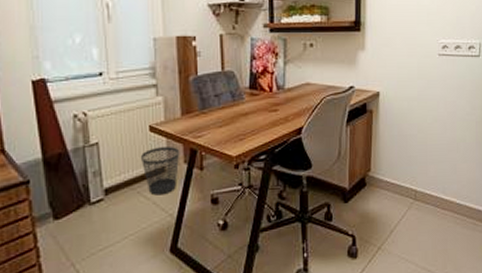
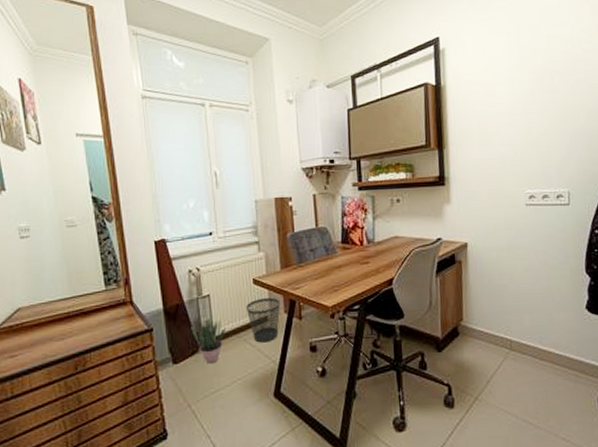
potted plant: none [75,170,116,219] -> present [191,319,225,364]

